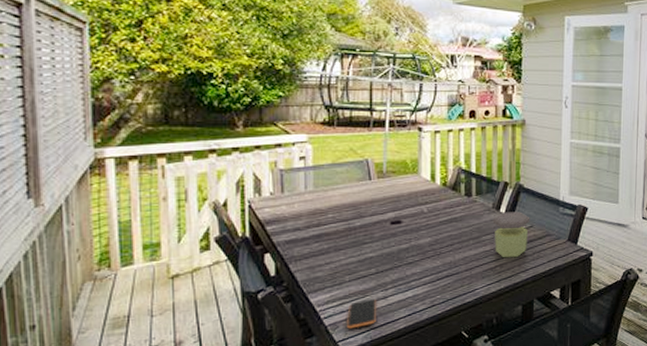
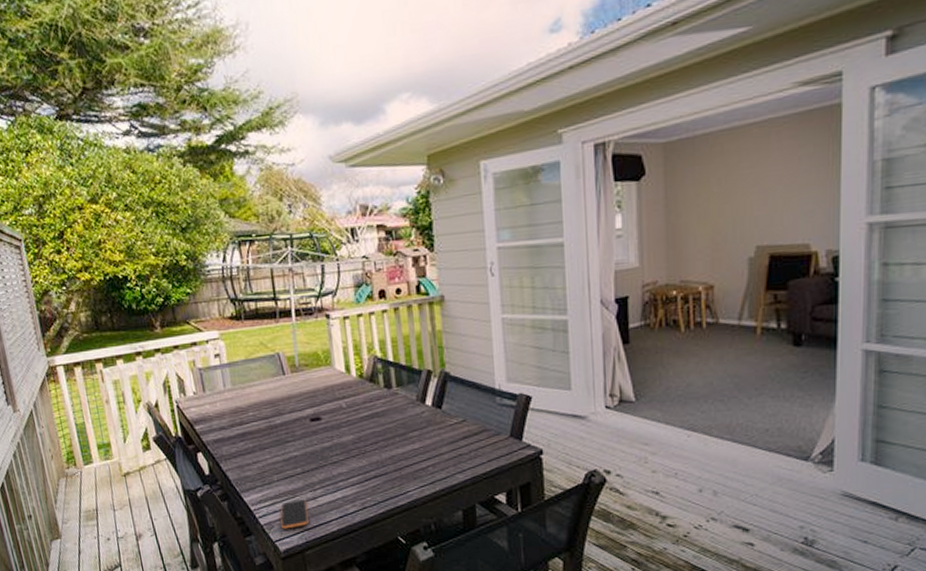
jar: present [492,211,530,258] -> none [418,403,462,457]

